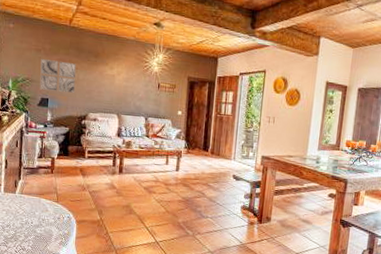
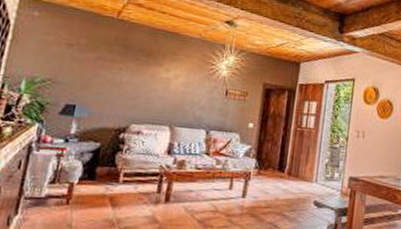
wall art: present [40,58,77,94] -> none [65,54,121,100]

